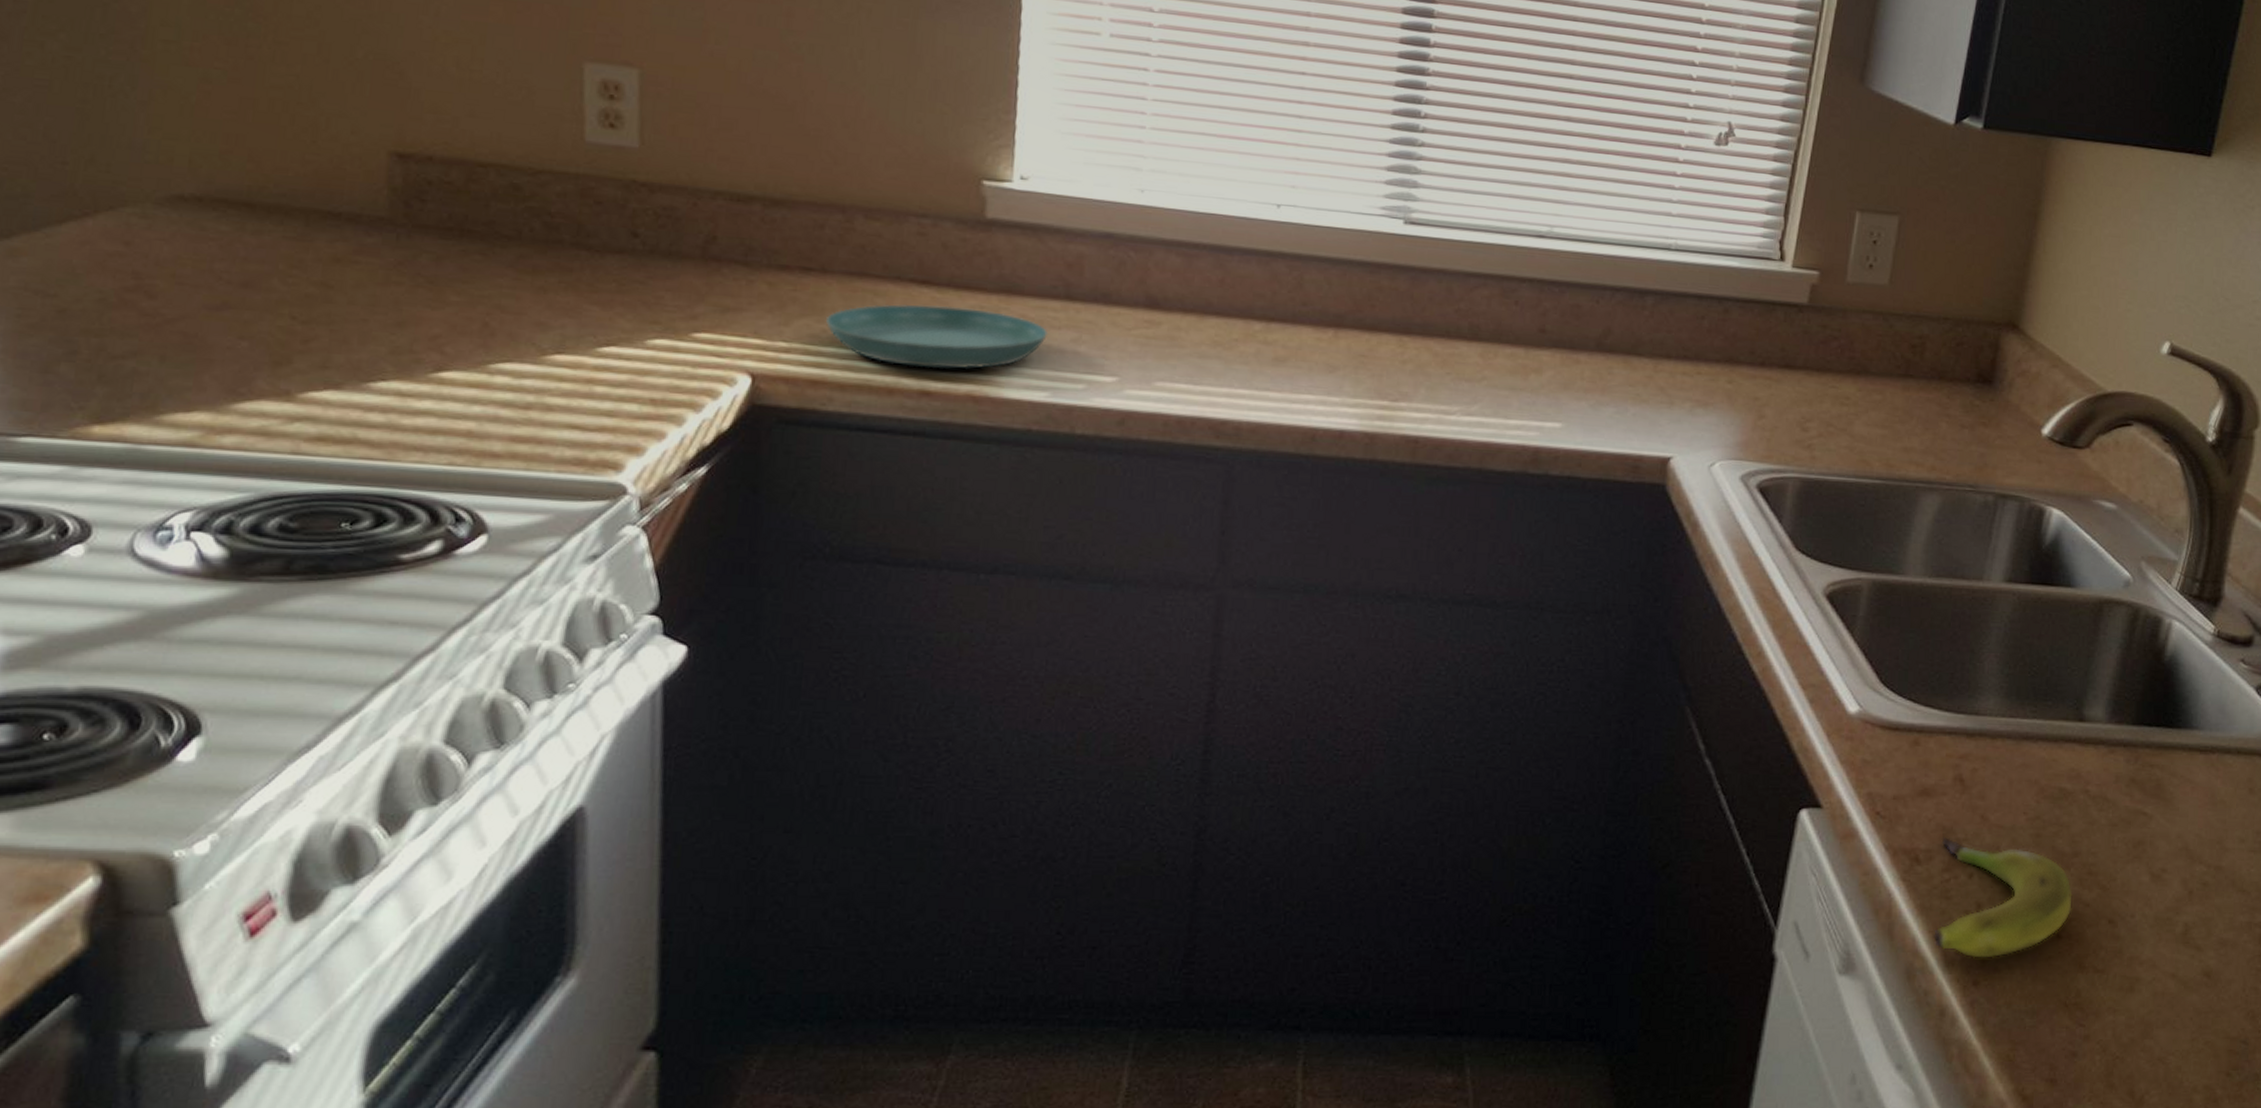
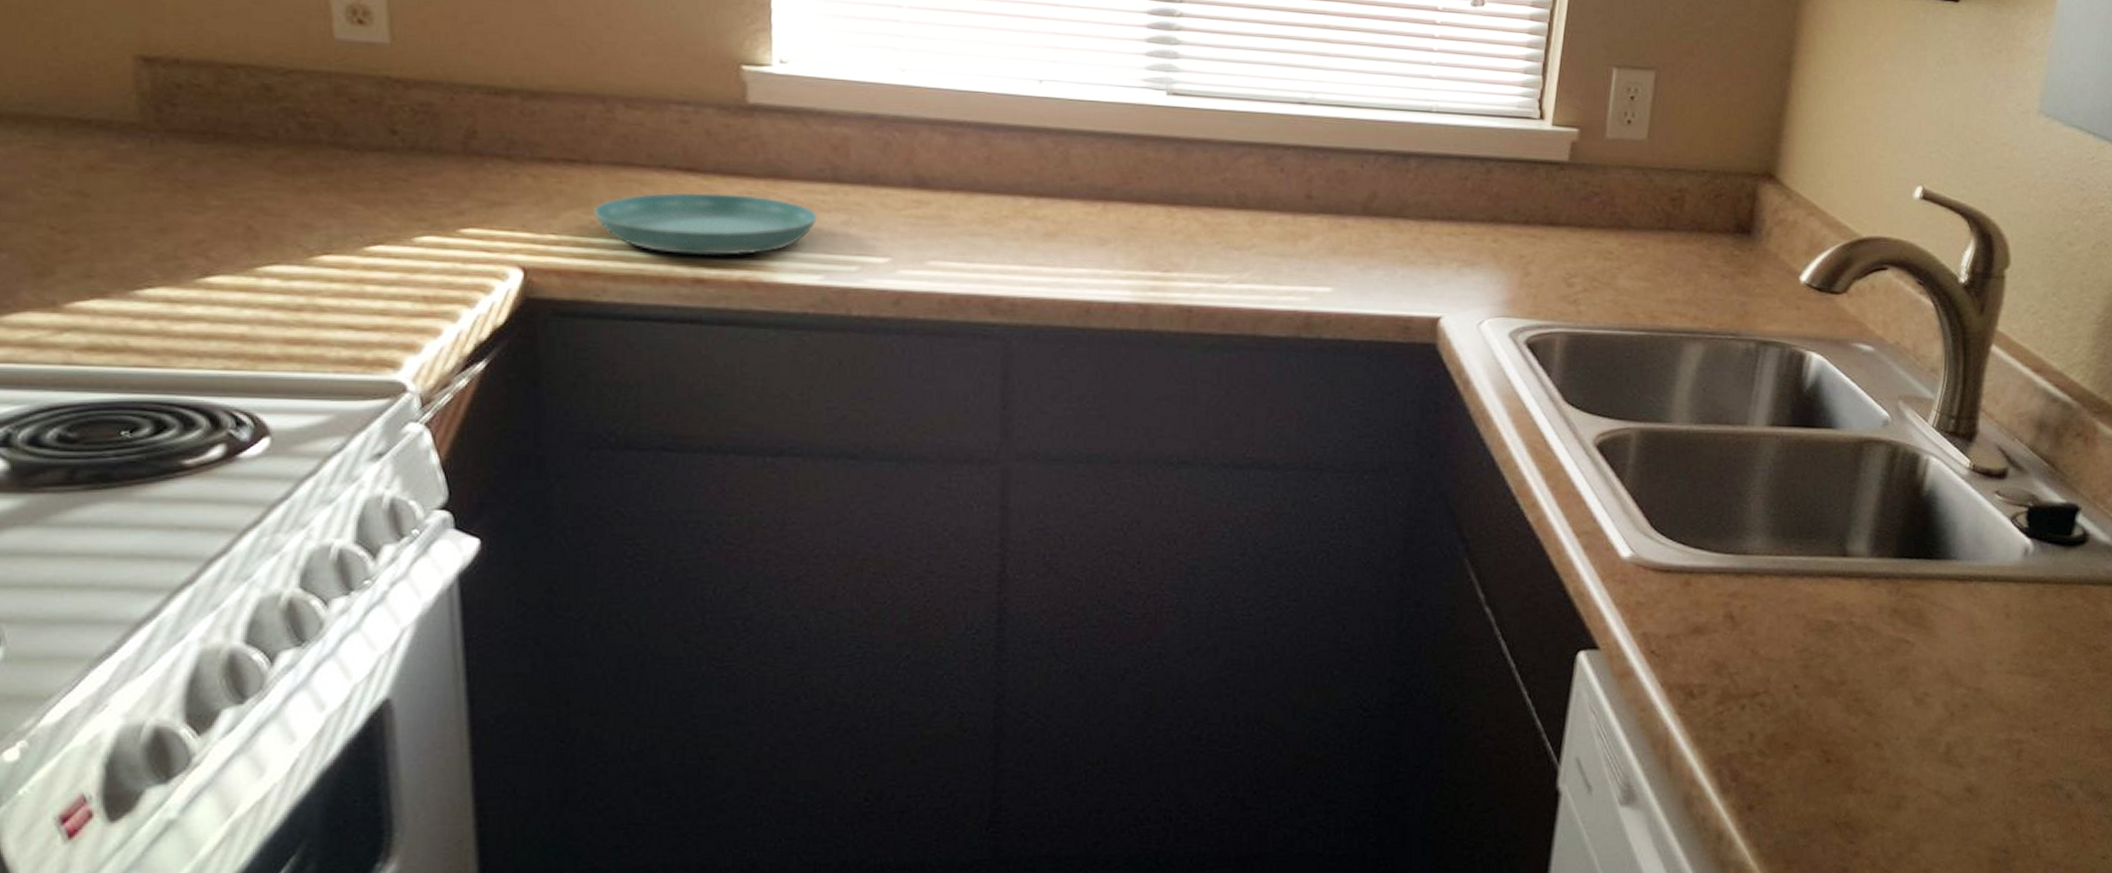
banana: present [1932,837,2073,958] -> none [1708,672,1840,785]

